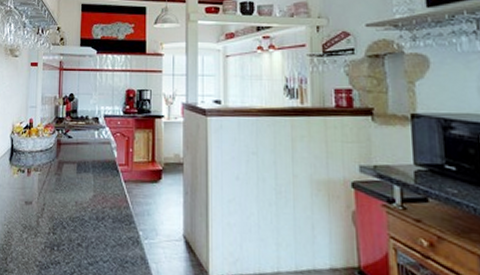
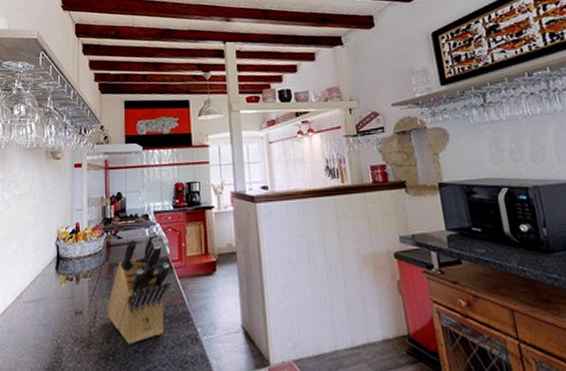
knife block: none [55,134,116,238] -> present [107,231,171,344]

